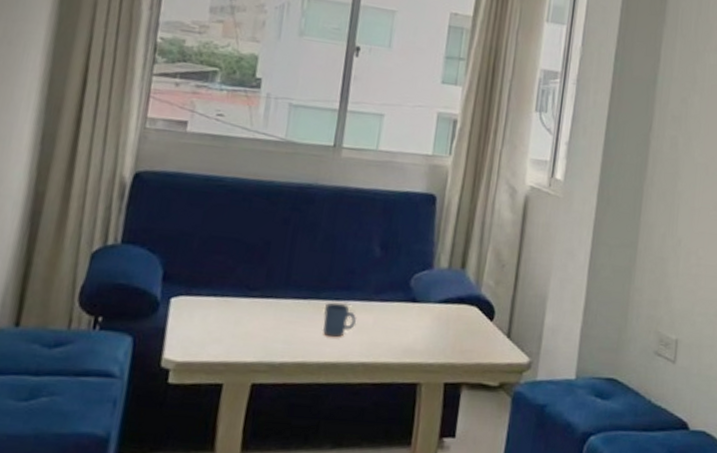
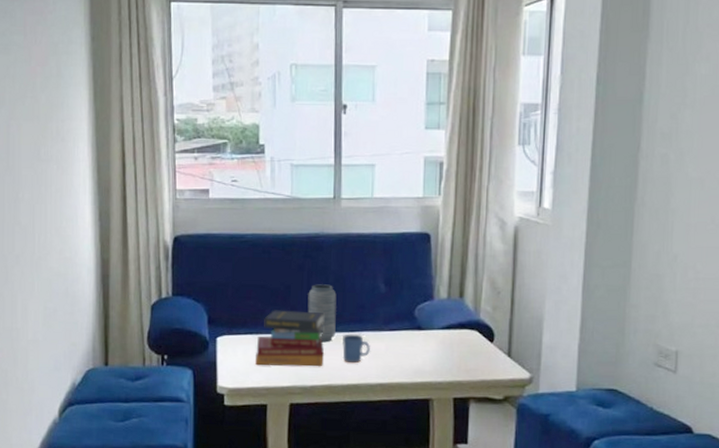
books: none [215,269,308,341] -> present [254,310,325,367]
vase: none [287,242,324,311] -> present [307,284,337,343]

